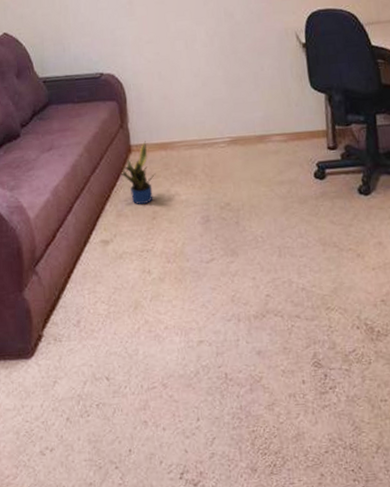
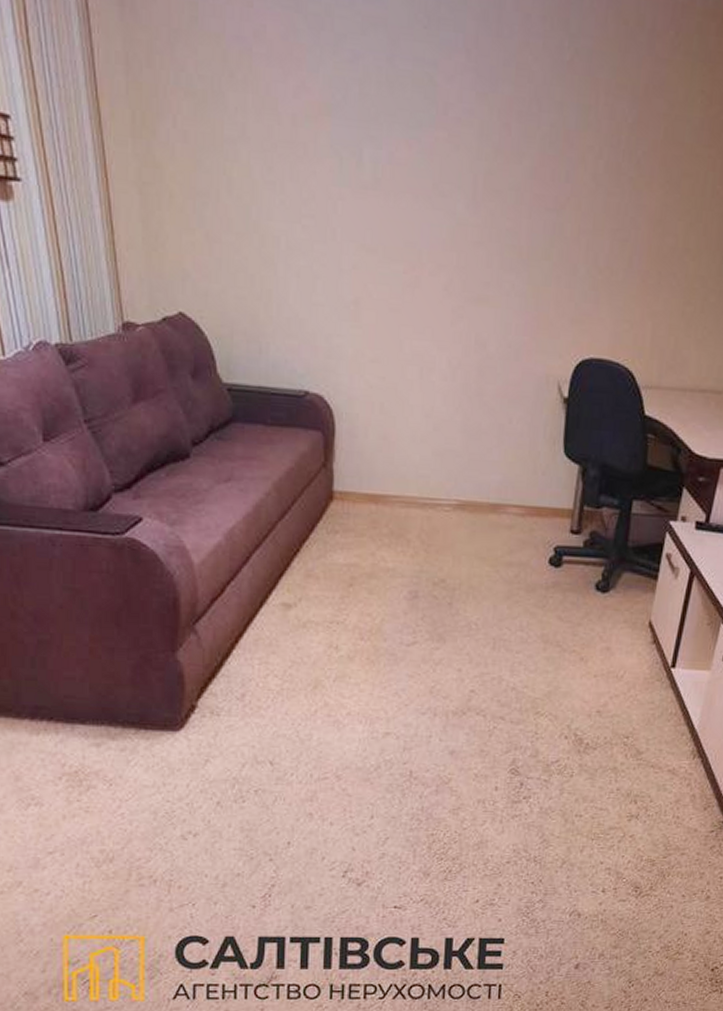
potted plant: present [119,141,156,205] -> none [315,488,361,567]

